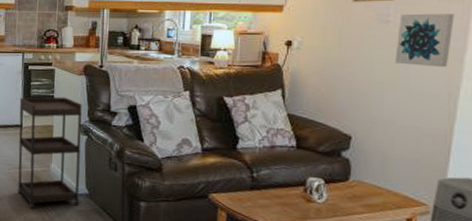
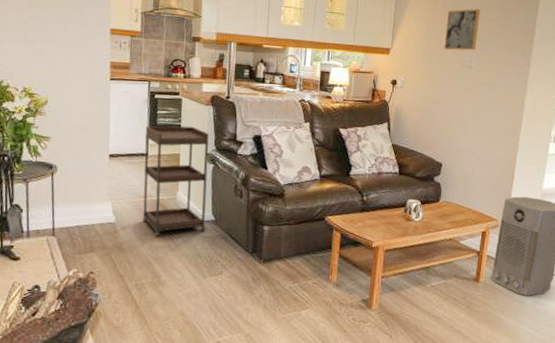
wall art: present [395,13,454,68] -> none [475,61,518,107]

